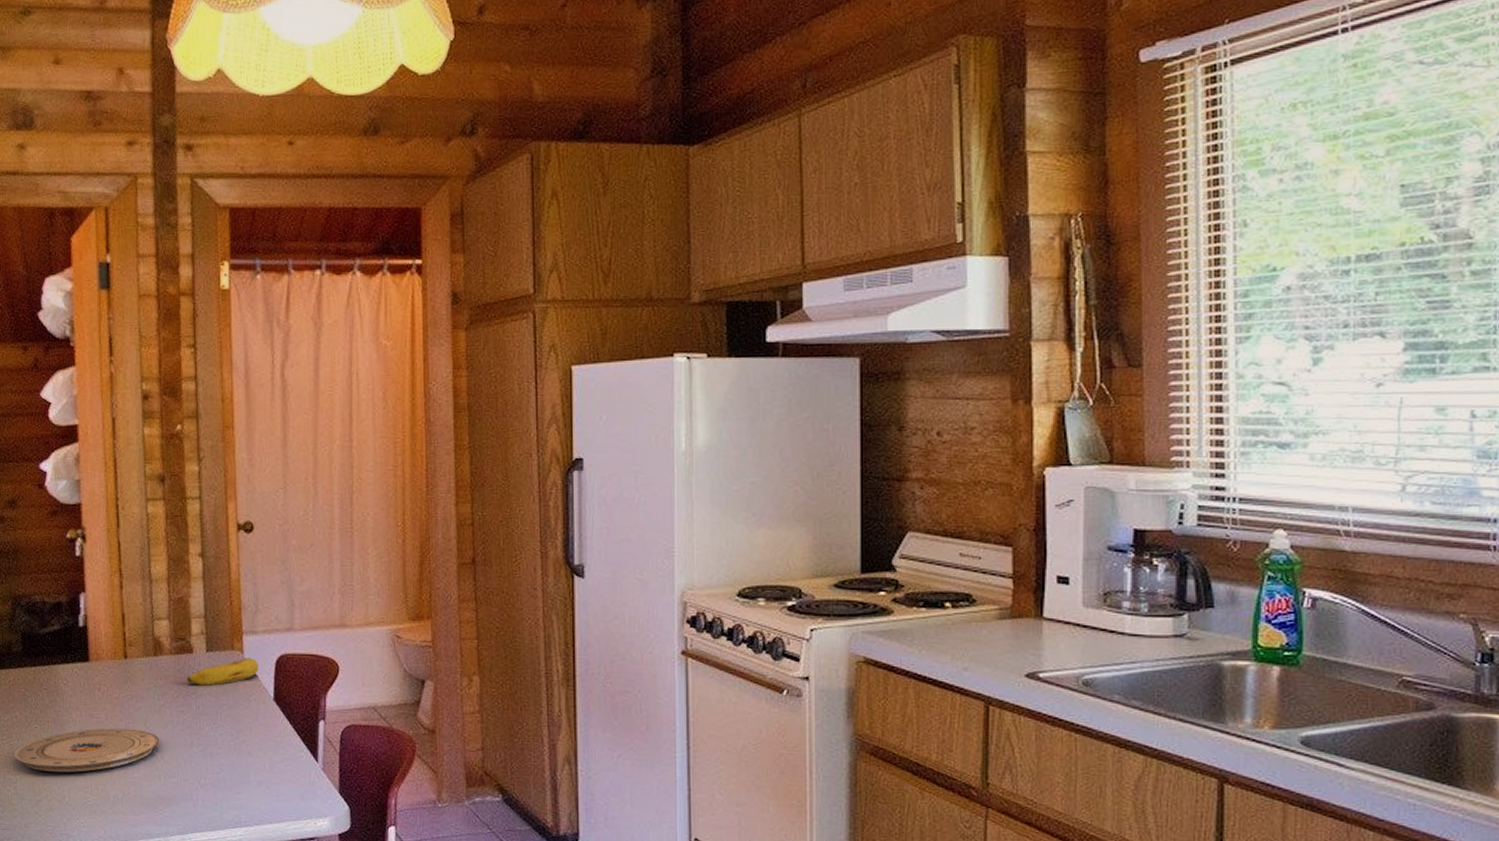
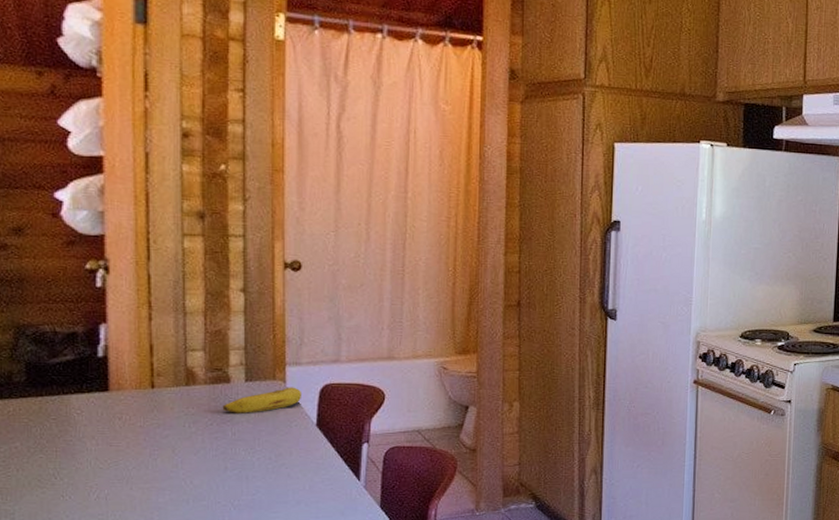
plate: present [14,728,159,773] -> none [12,456,188,502]

